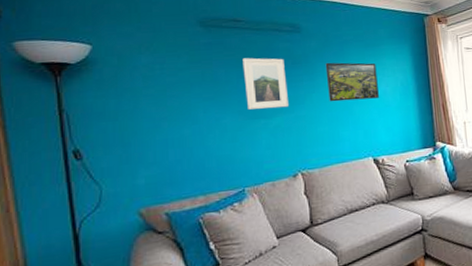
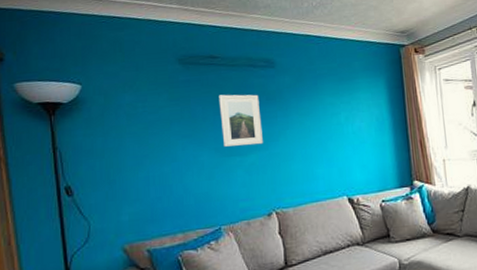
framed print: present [325,62,379,102] -> none [299,97,353,139]

